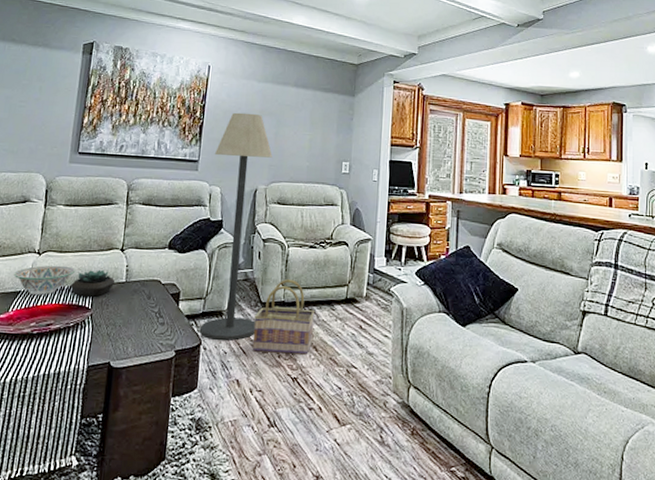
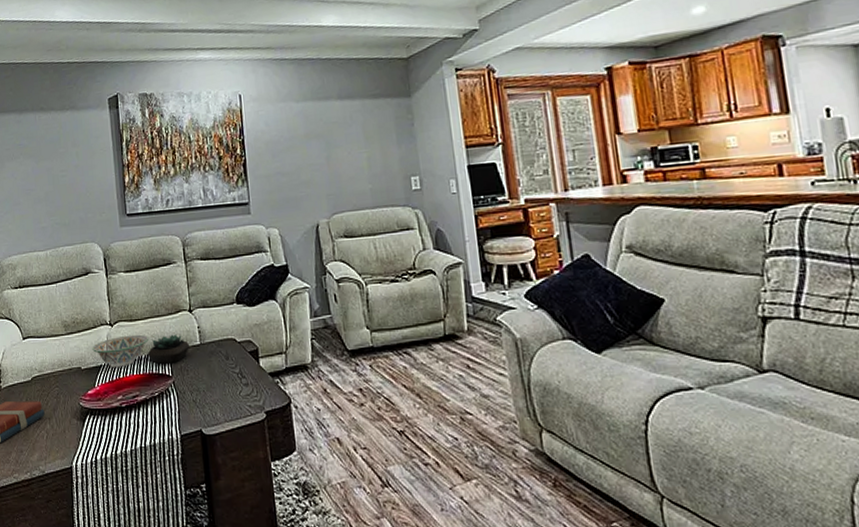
floor lamp: present [200,112,272,341] -> none [264,139,347,396]
basket: present [252,278,314,355] -> none [343,320,414,405]

